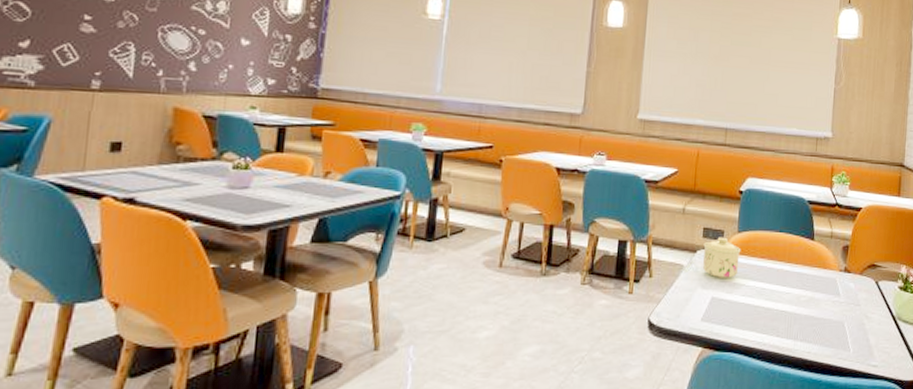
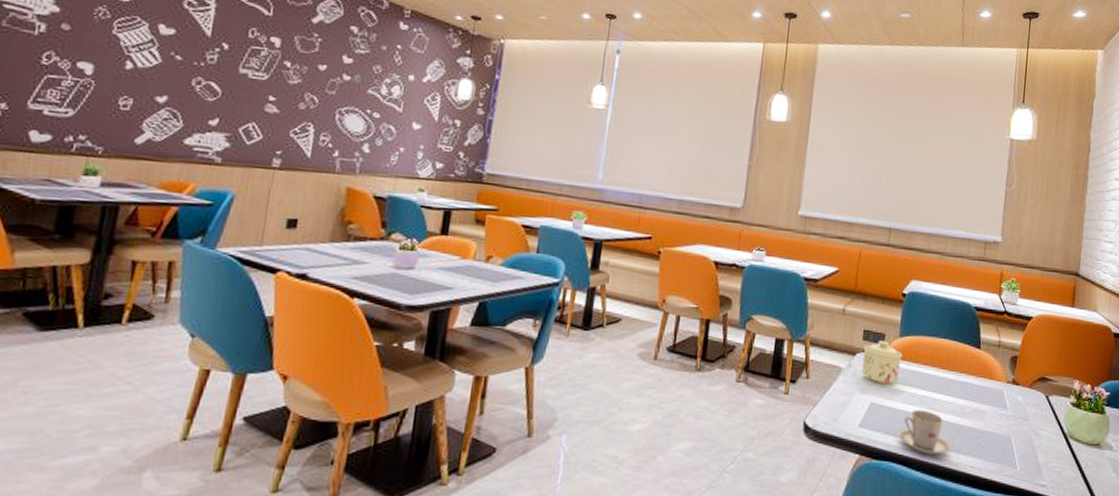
teacup: none [739,301,788,343] -> present [898,409,951,455]

